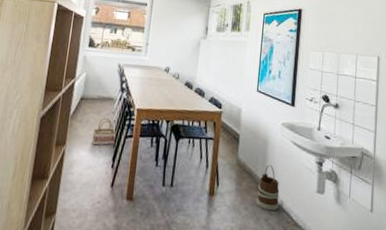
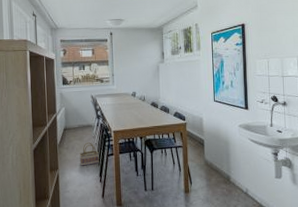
wooden bucket: present [256,164,280,211] -> none [225,160,245,198]

